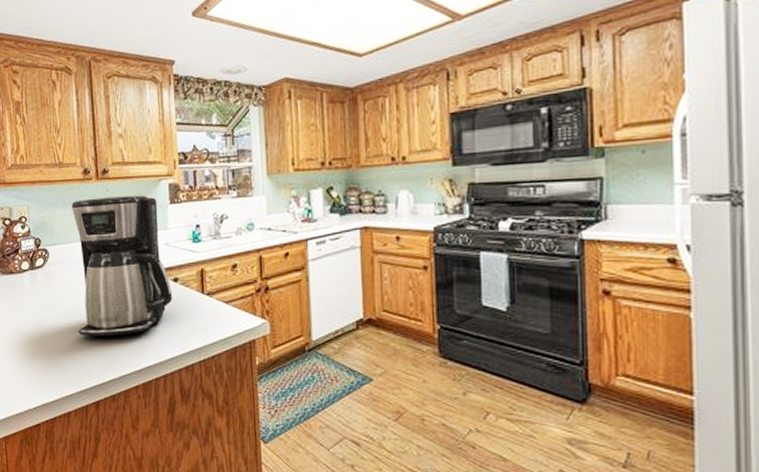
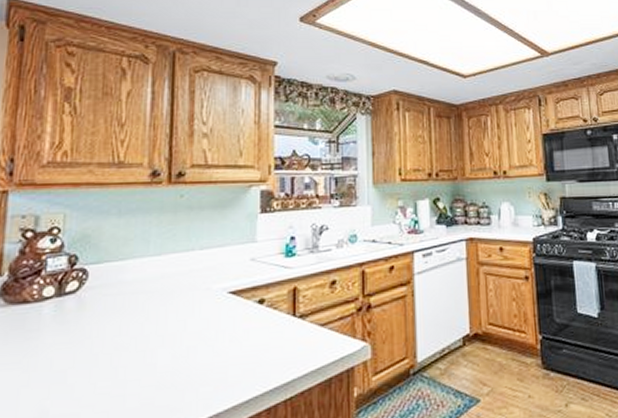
coffee maker: present [71,195,173,336] -> none [118,202,257,381]

